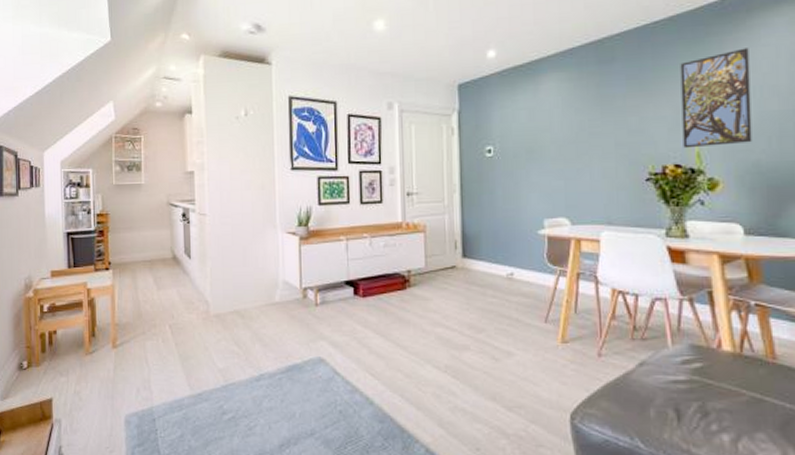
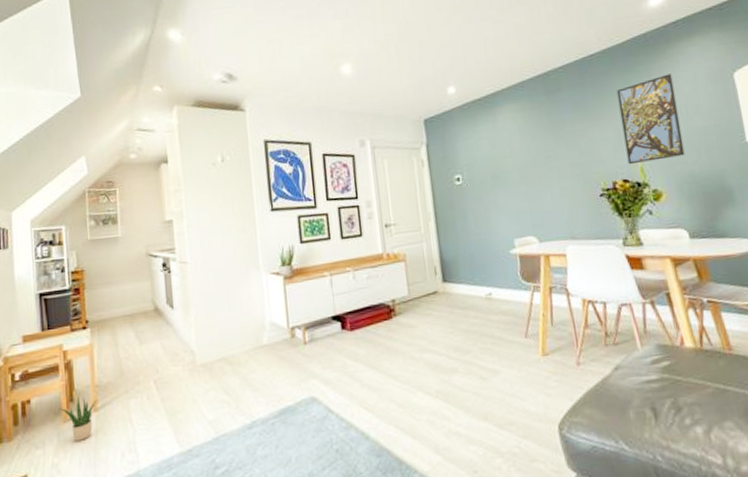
potted plant: none [82,331,116,373] -> present [59,395,97,441]

